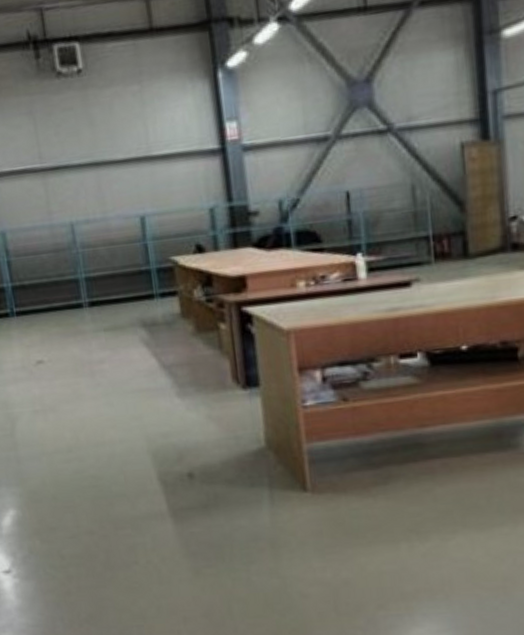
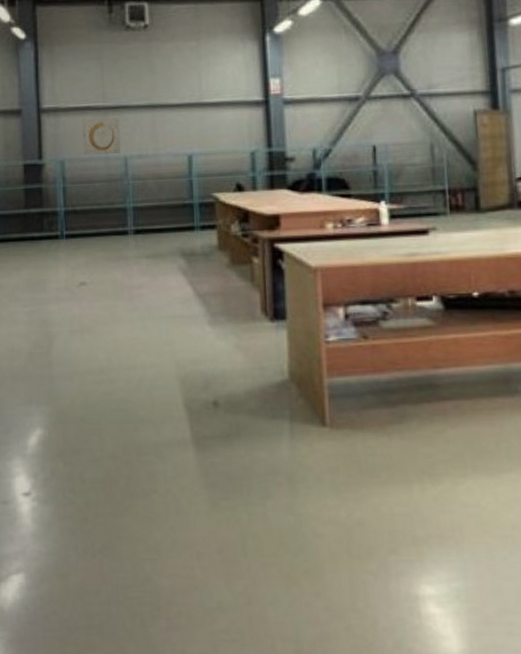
wall art: none [20,180,66,224] -> present [83,118,121,155]

